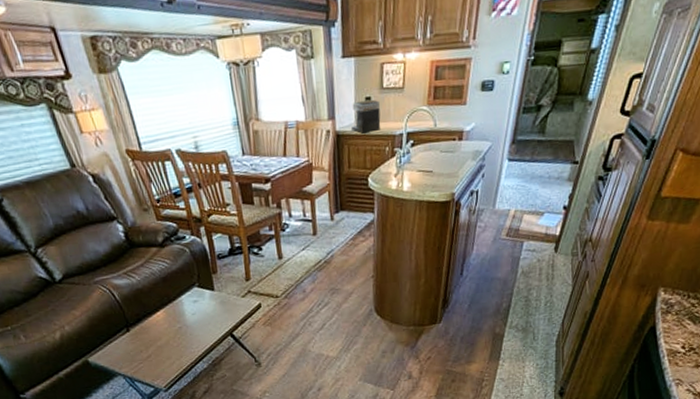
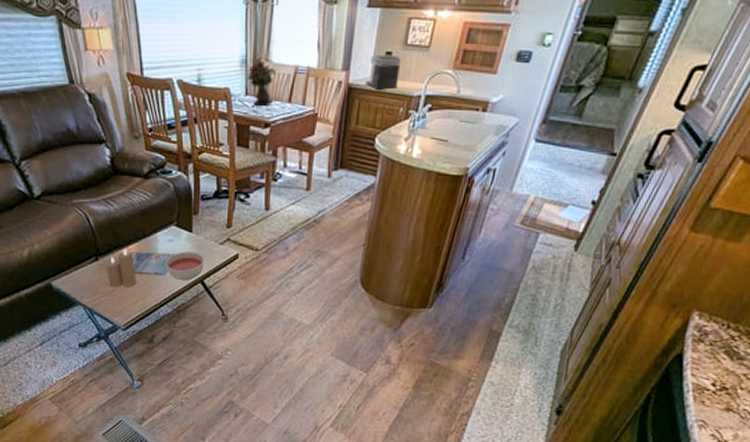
candle: none [137,316,170,353] -> present [106,248,137,287]
magazine: none [159,313,203,338] -> present [131,251,176,275]
bowl: none [194,308,231,337] -> present [165,251,205,281]
bouquet: none [242,118,269,165] -> present [248,58,277,107]

